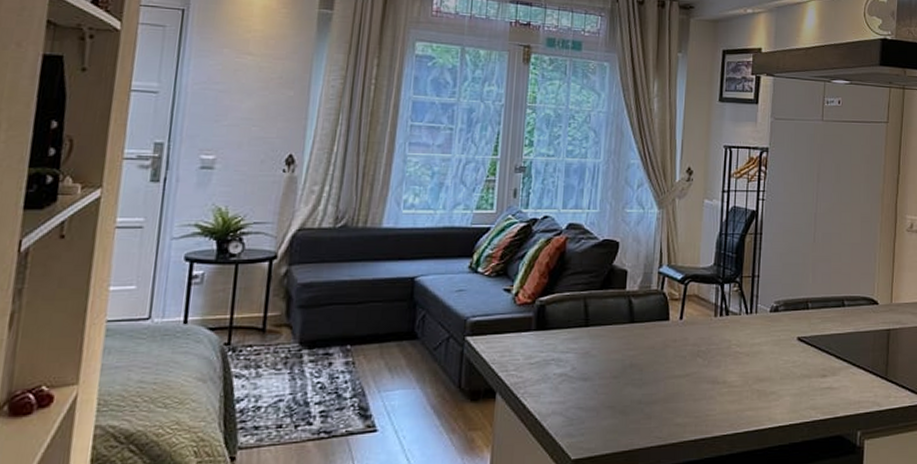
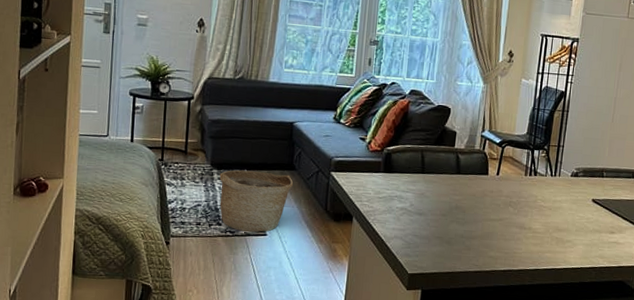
basket: none [310,345,415,429] -> present [219,170,294,233]

